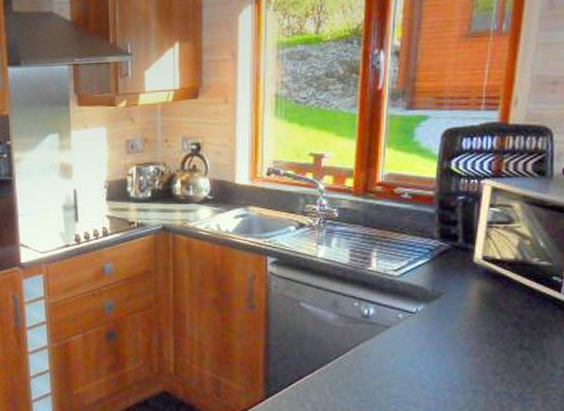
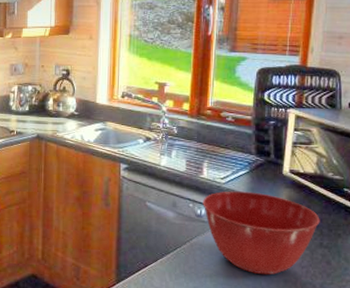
mixing bowl: none [371,285,521,385] -> present [203,191,320,275]

